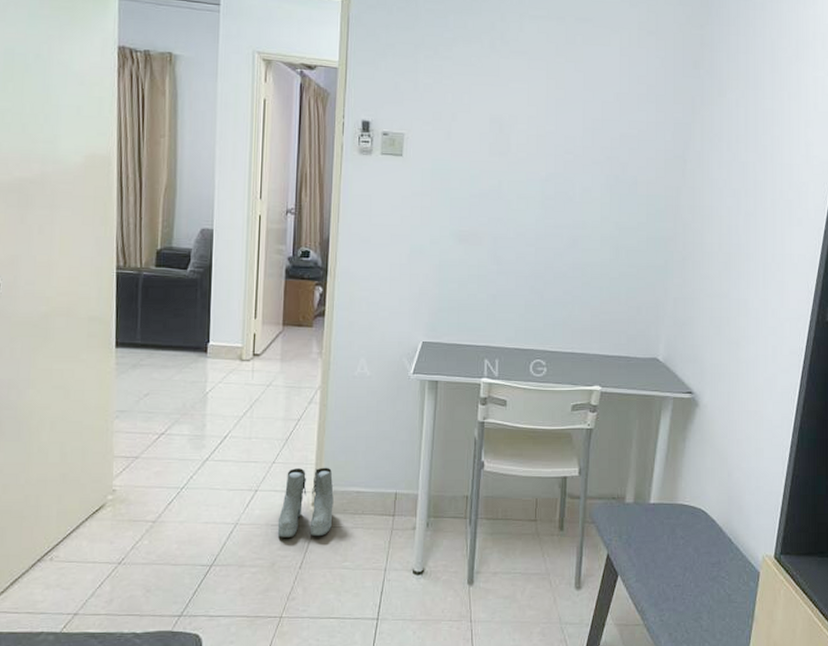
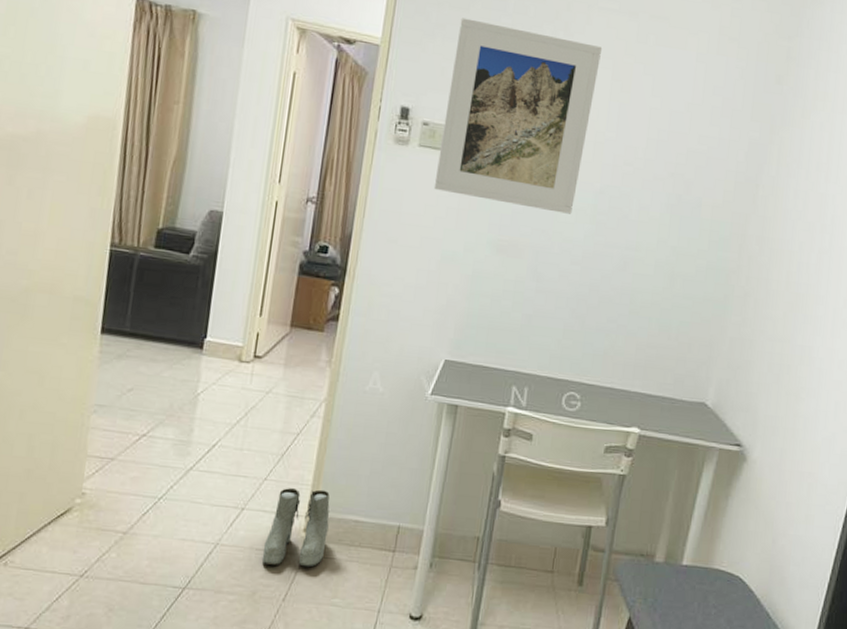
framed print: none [398,36,536,202] -> present [433,17,603,214]

